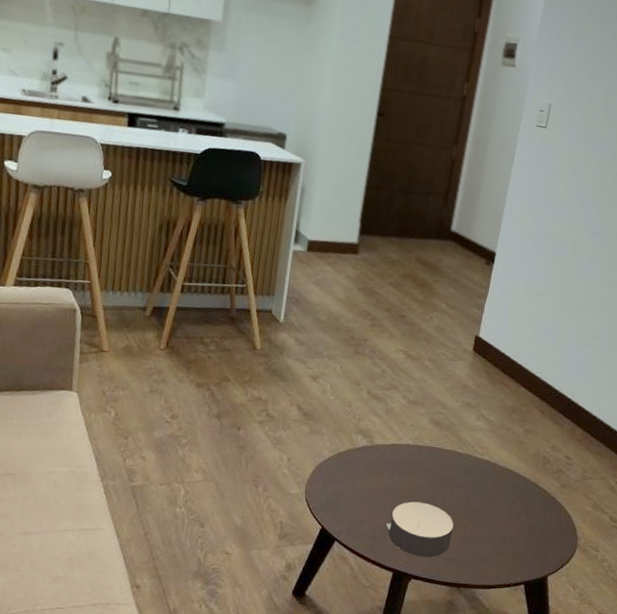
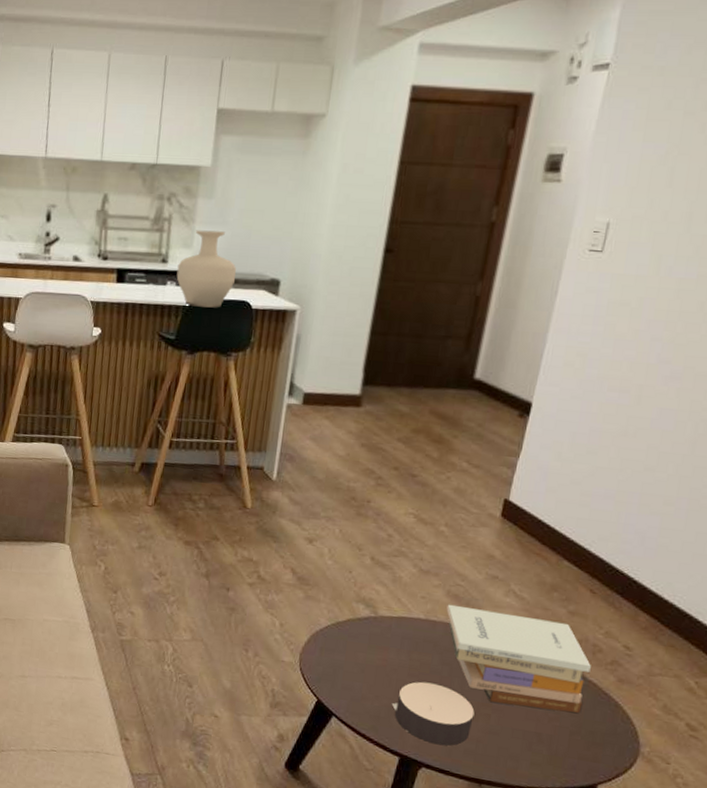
vase: none [188,81,246,158] -> present [176,230,236,308]
books: none [430,430,543,517] -> present [446,604,592,713]

